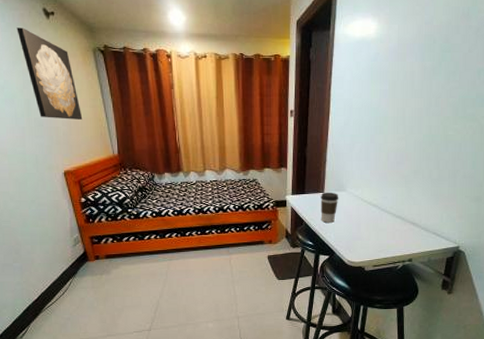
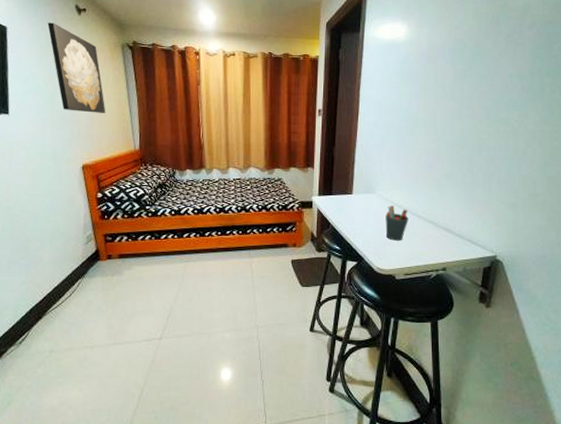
coffee cup: present [321,192,339,223] -> none [348,193,368,226]
pen holder: none [355,202,377,235] -> present [385,206,408,241]

